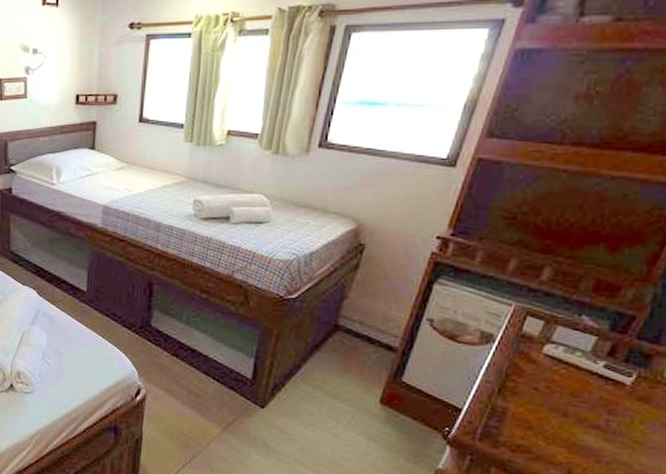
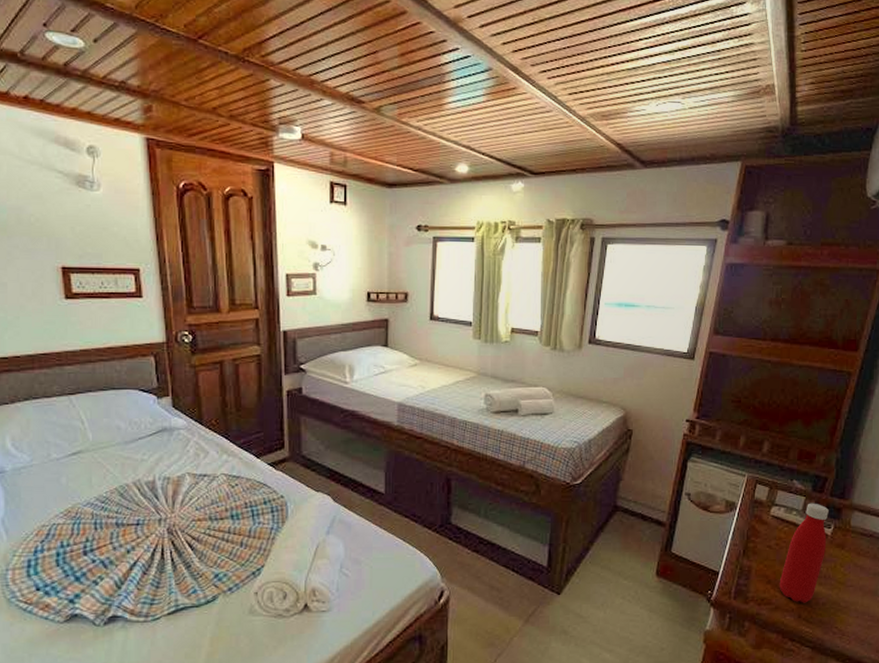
bottle: none [544,344,632,459] -> present [779,503,829,603]

